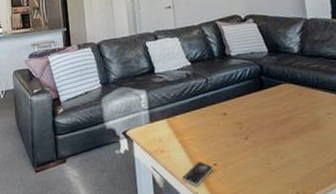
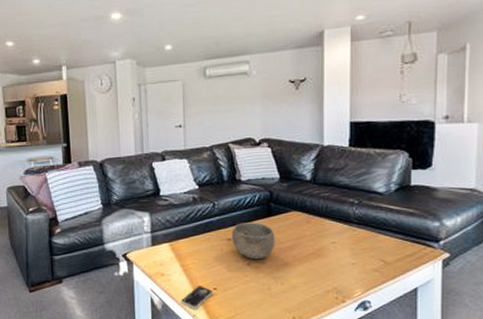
bowl: none [226,96,271,134] -> present [231,222,275,260]

